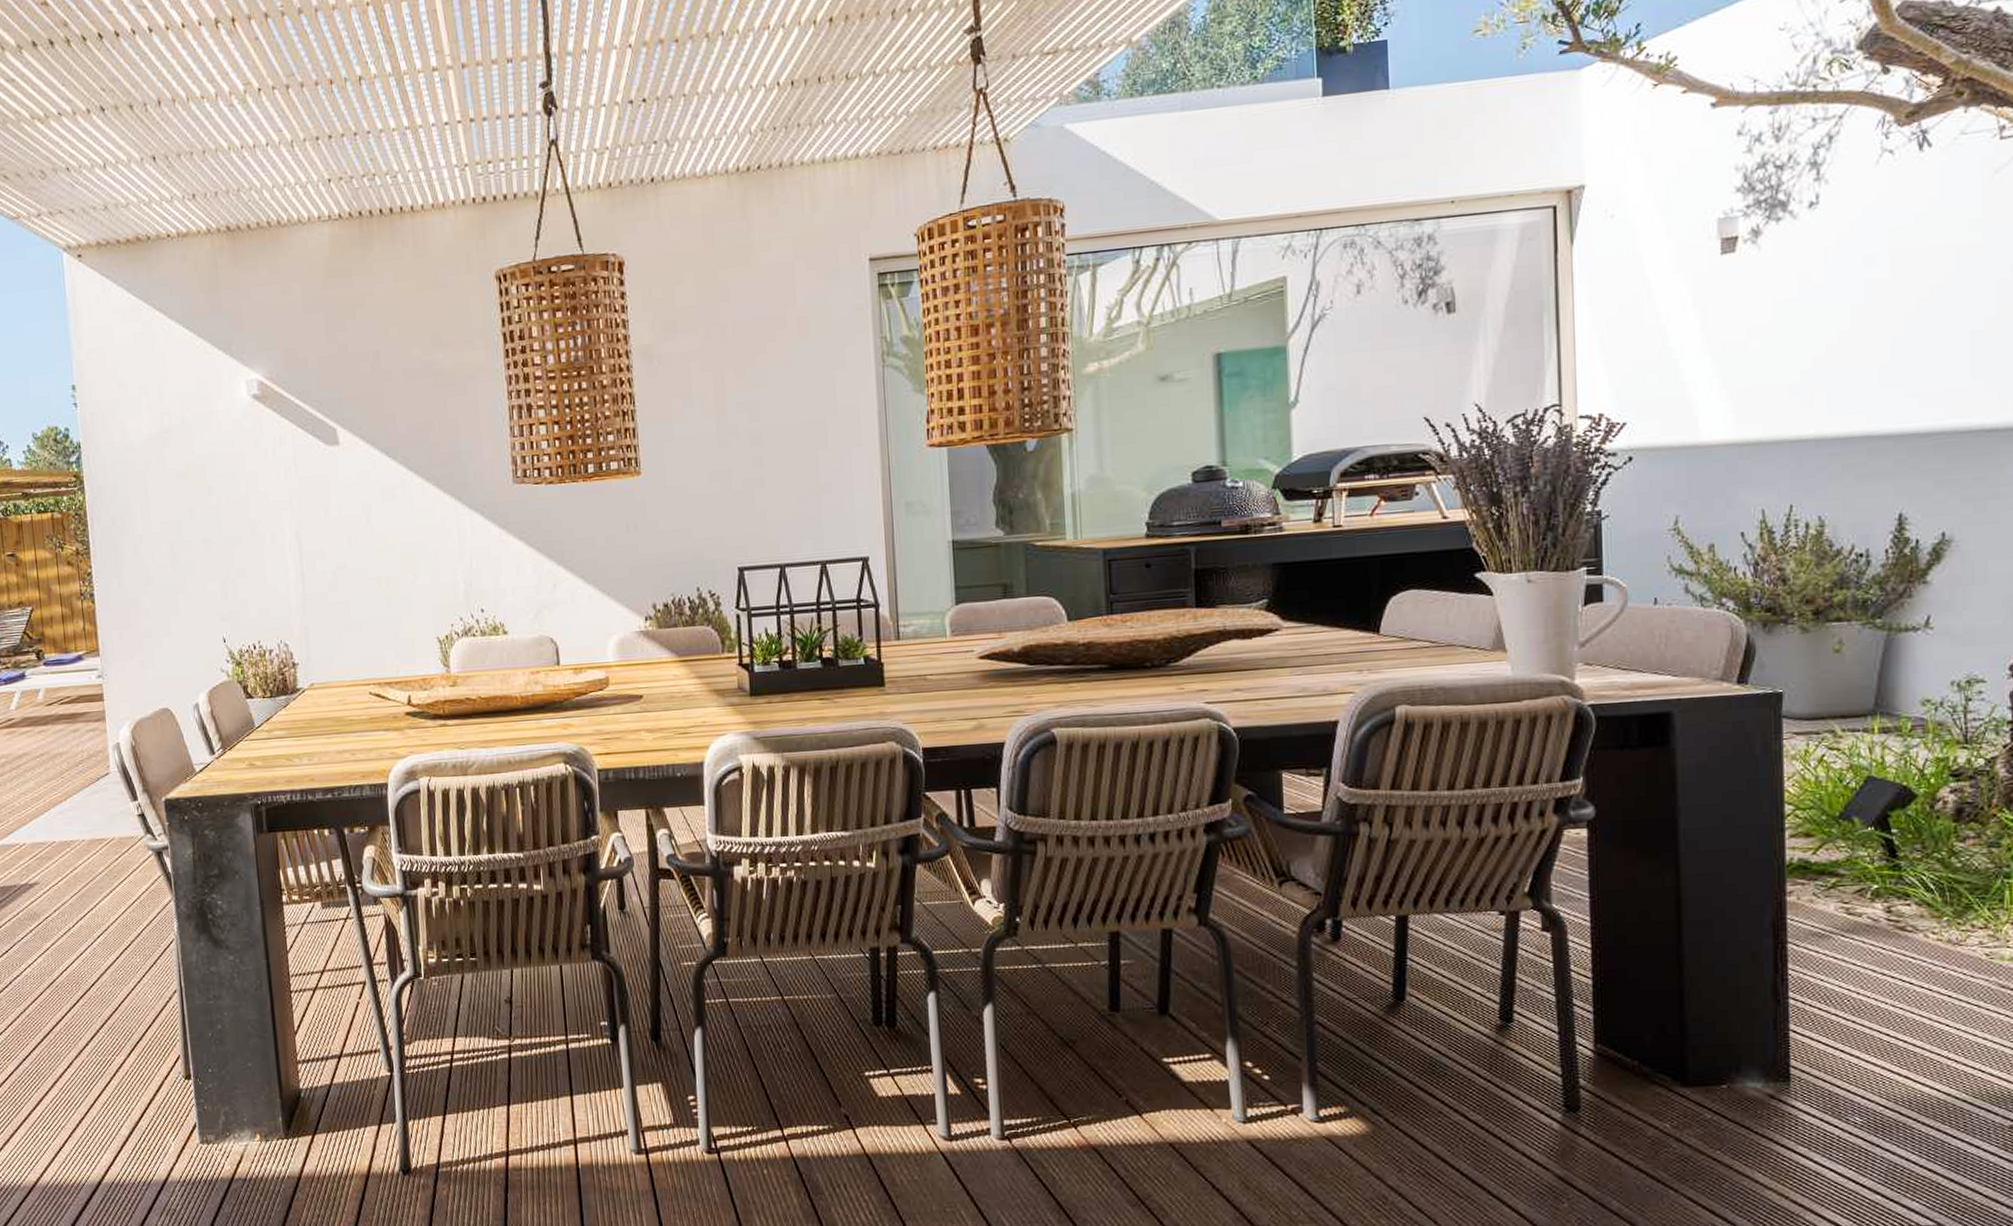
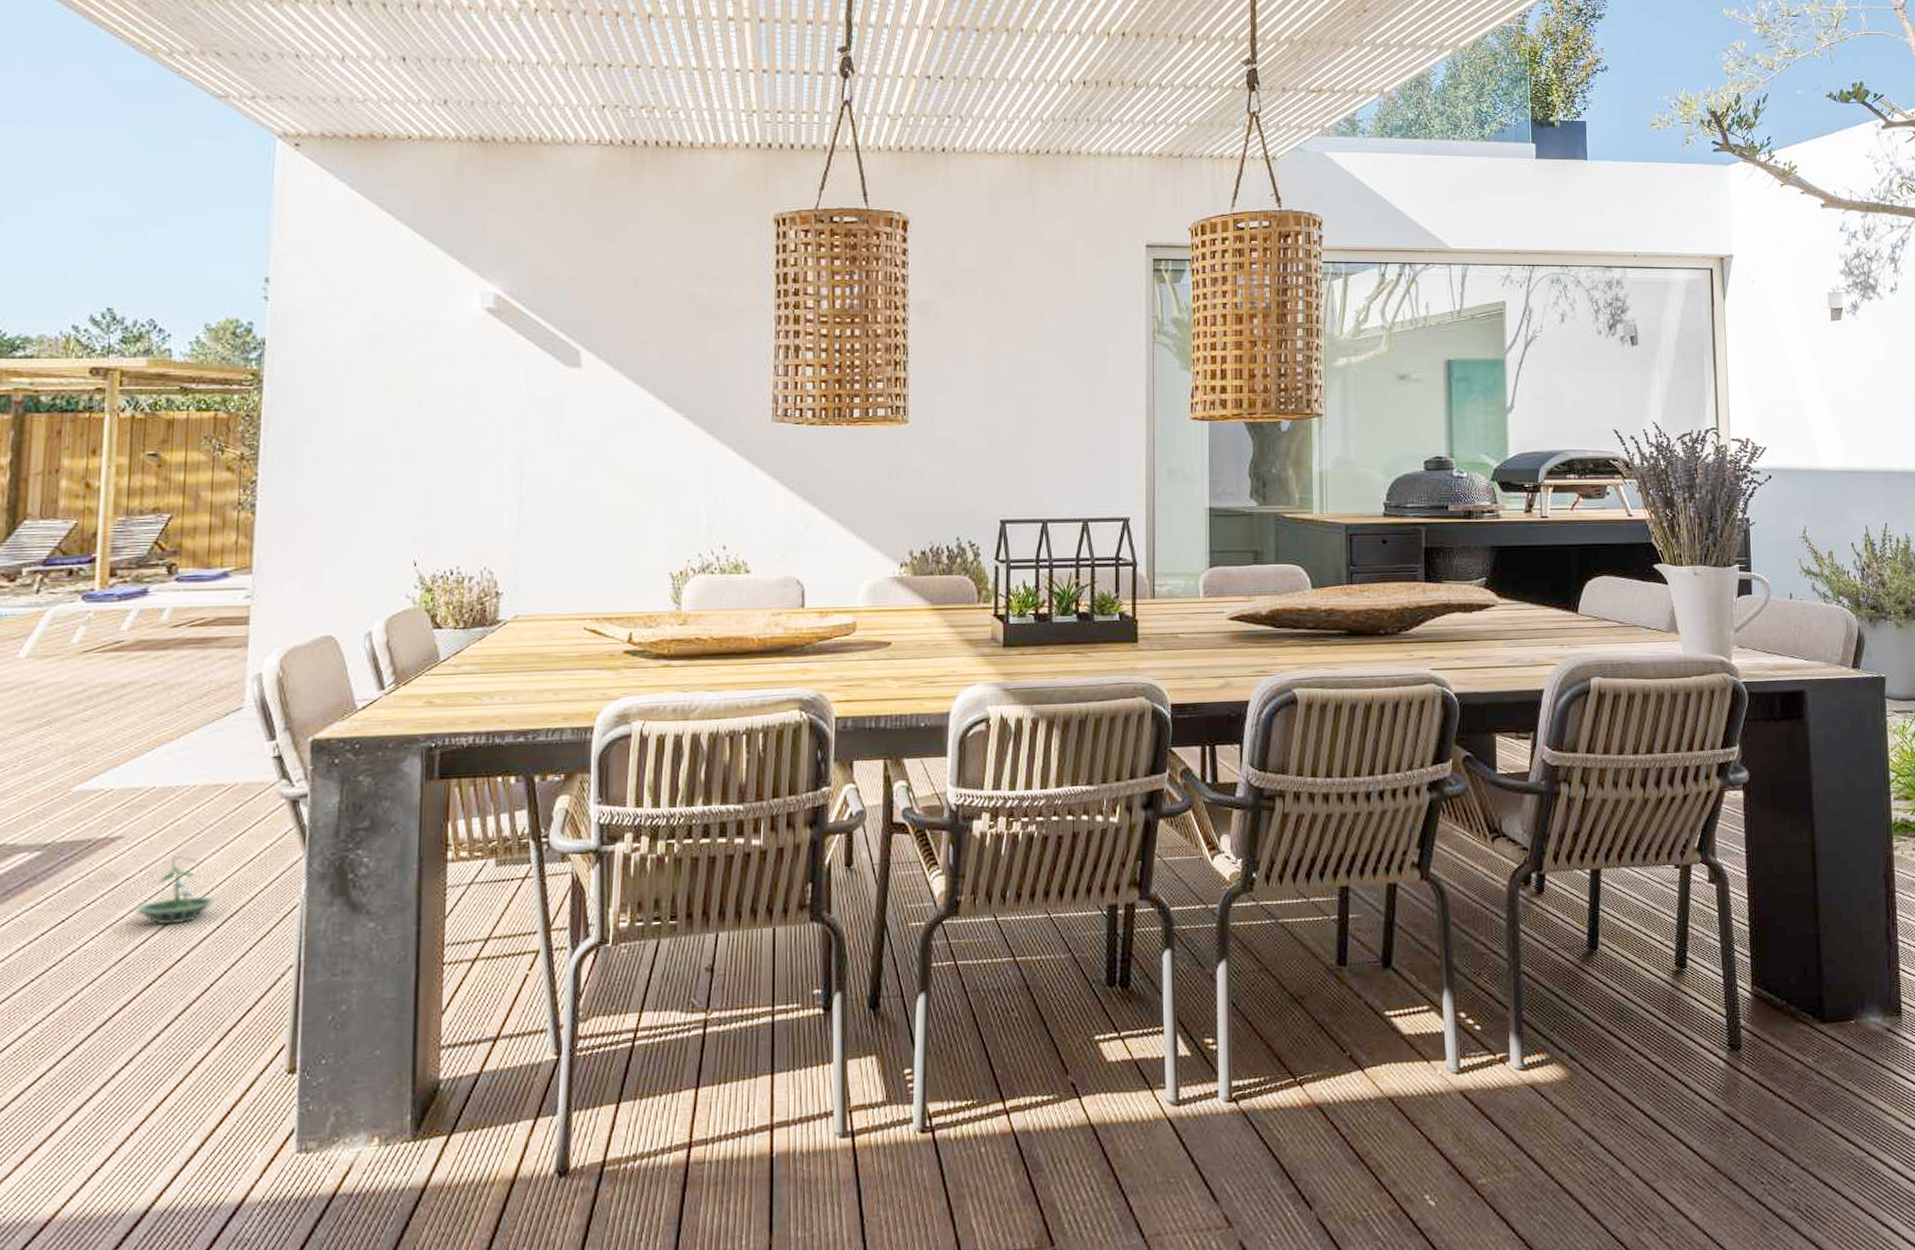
terrarium: none [56,899,114,956] -> present [135,856,218,926]

